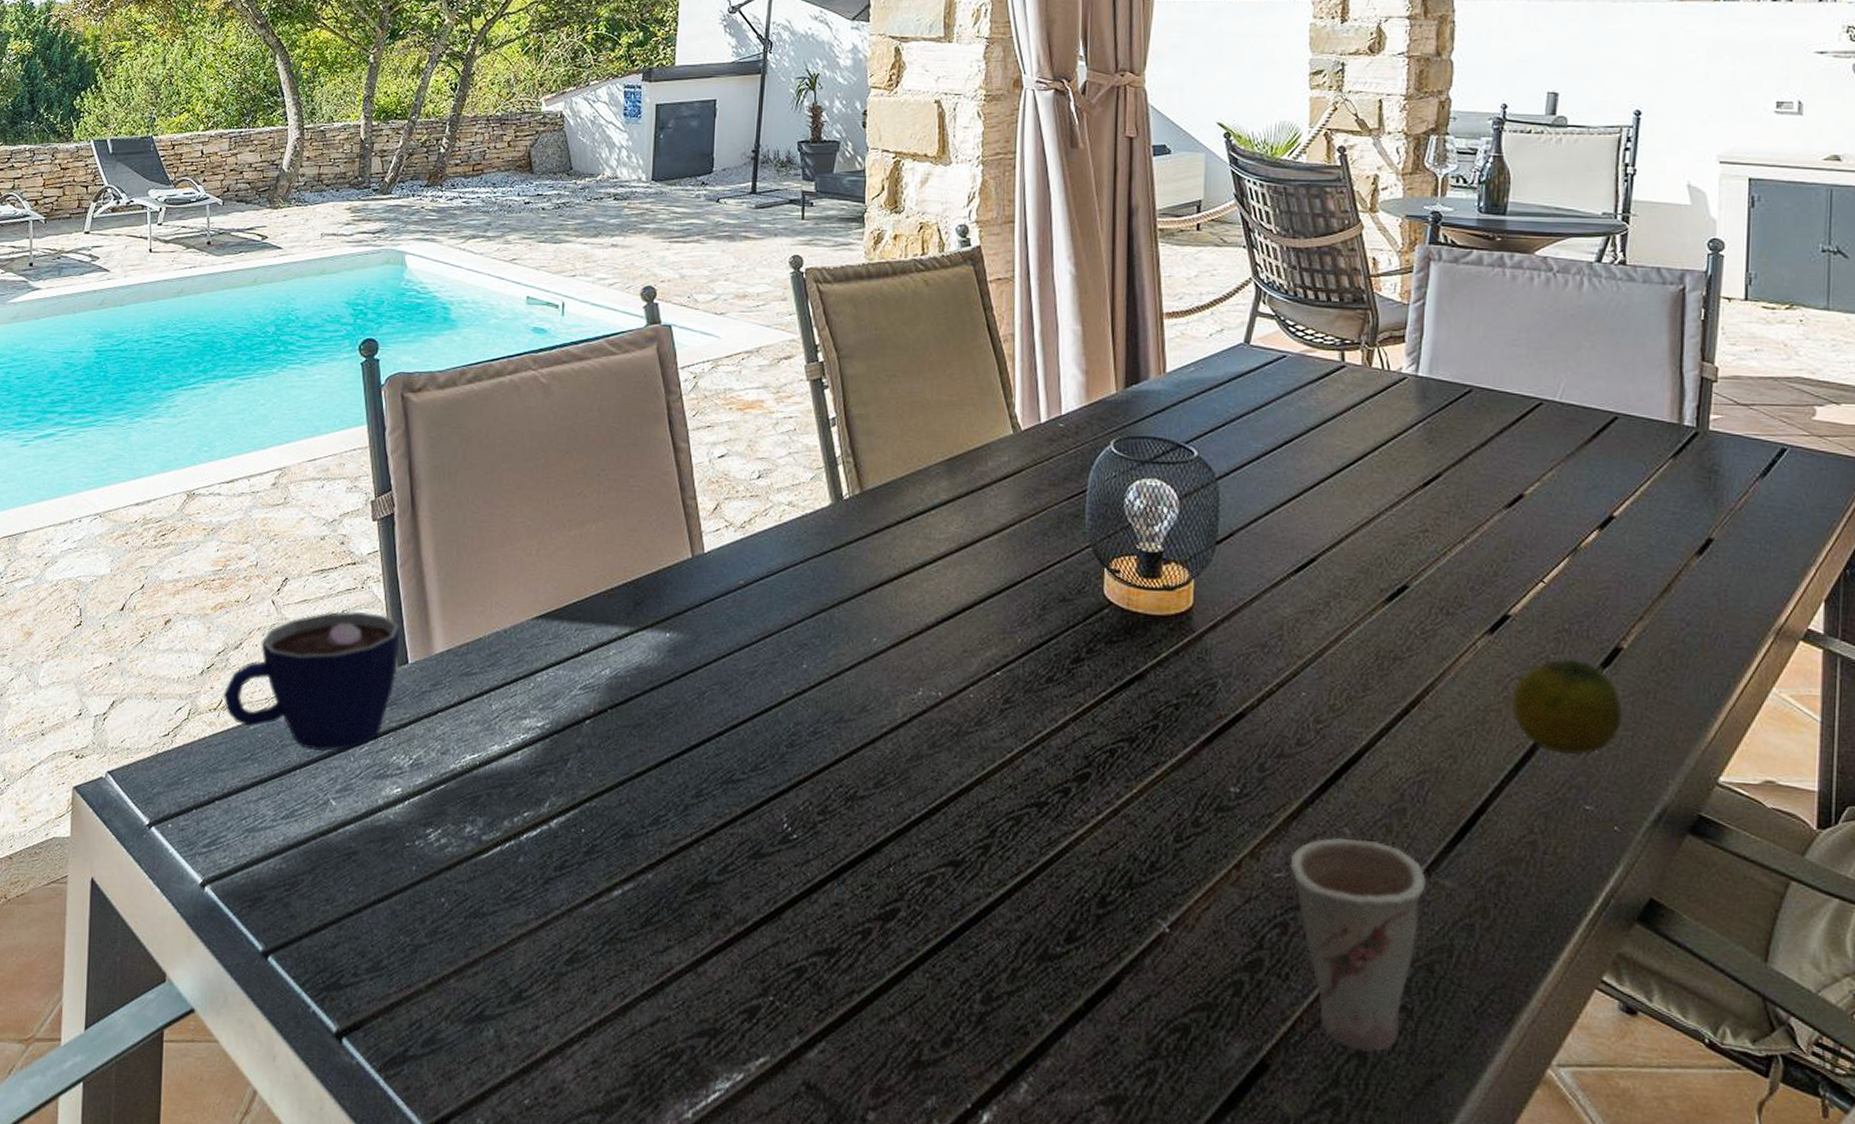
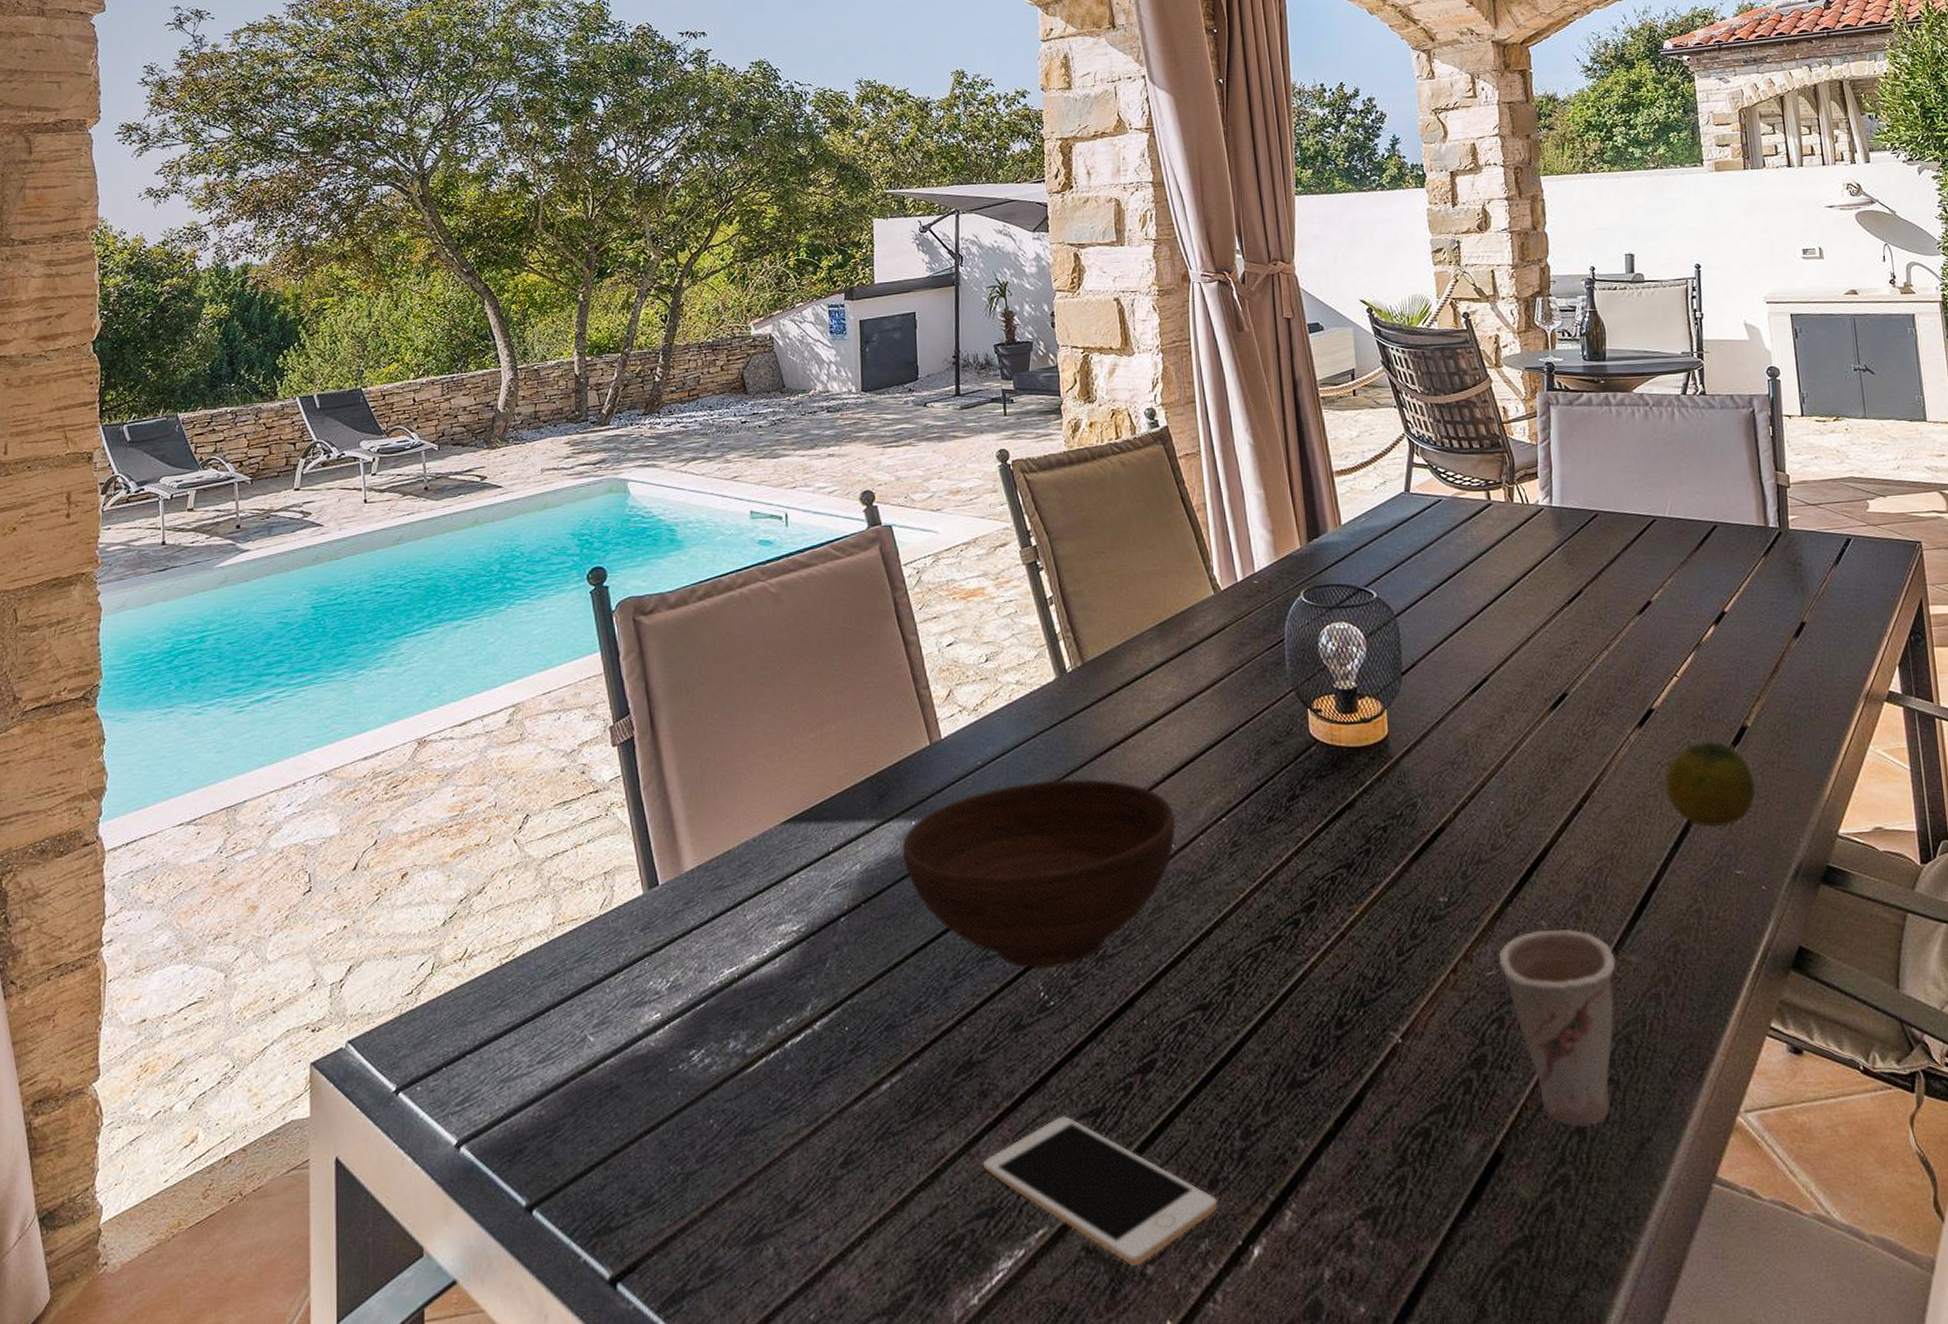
cup: present [223,611,400,752] -> none [468,838,649,988]
bowl: none [654,608,946,802] -> present [902,779,1176,970]
cell phone: none [708,950,949,1110] -> present [982,1116,1218,1266]

